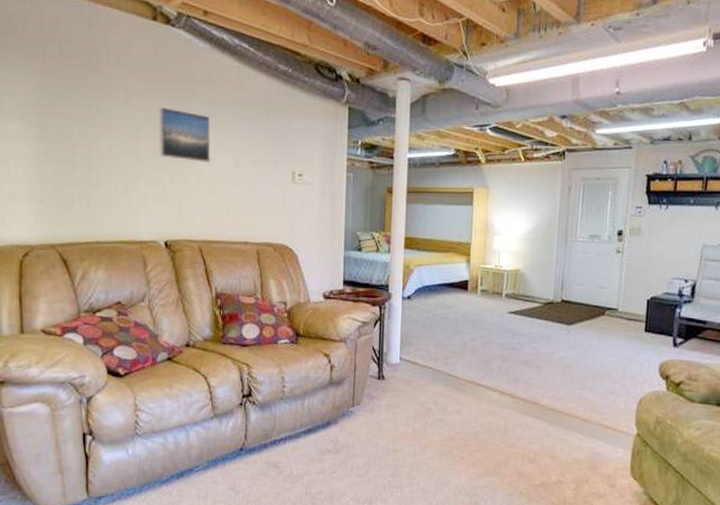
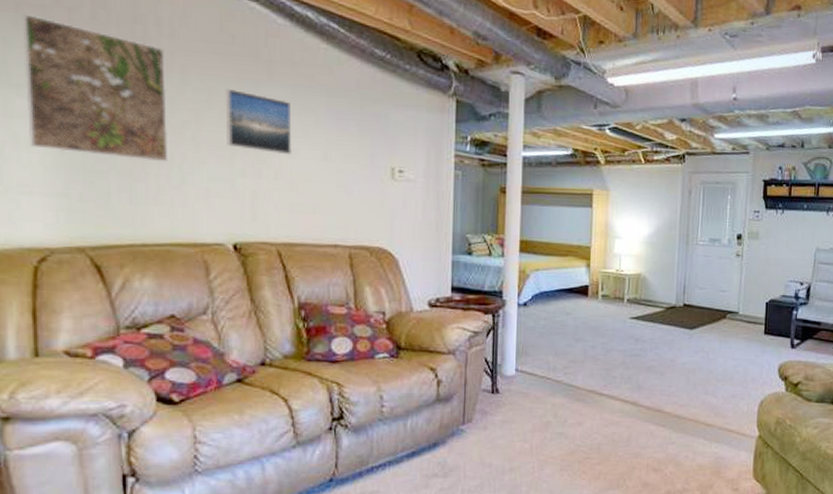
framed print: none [10,53,116,172] -> present [22,14,168,162]

